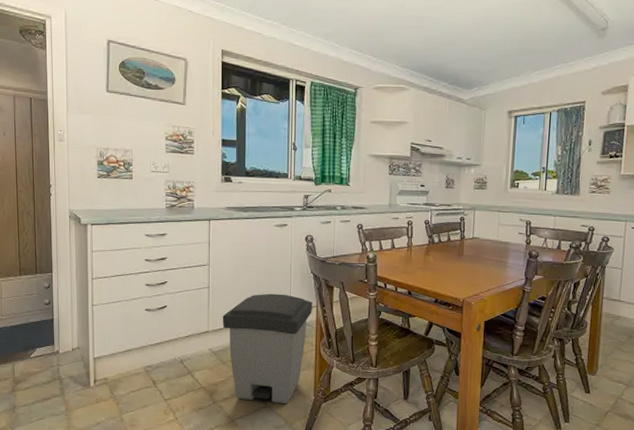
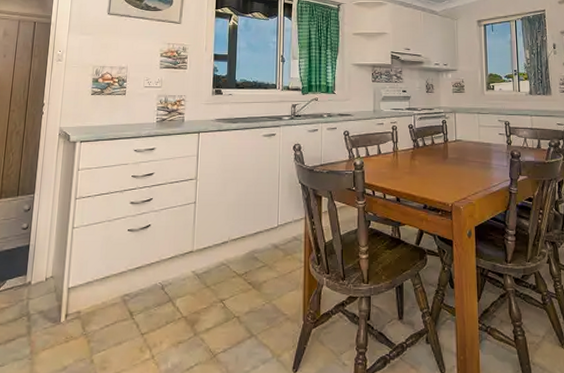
trash can: present [222,293,312,404] -> none [207,206,301,332]

